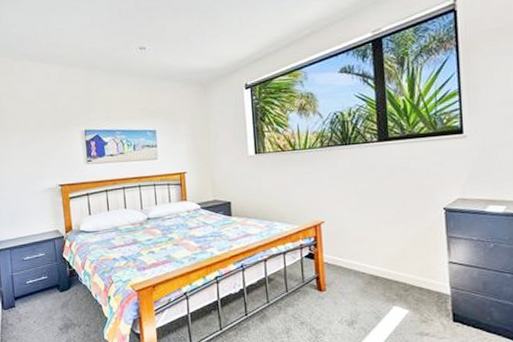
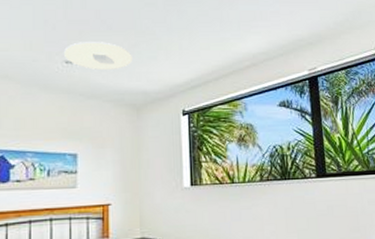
ceiling light: none [138,25,197,53] -> present [64,42,132,71]

